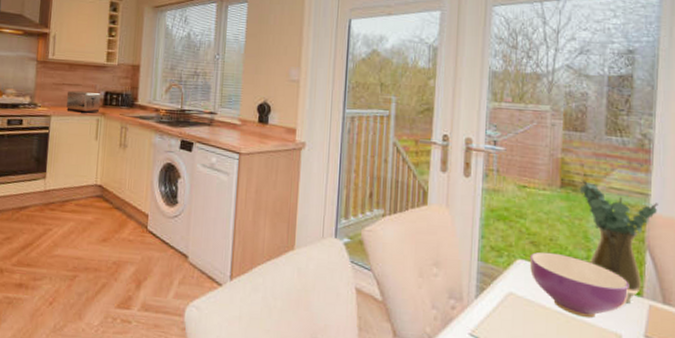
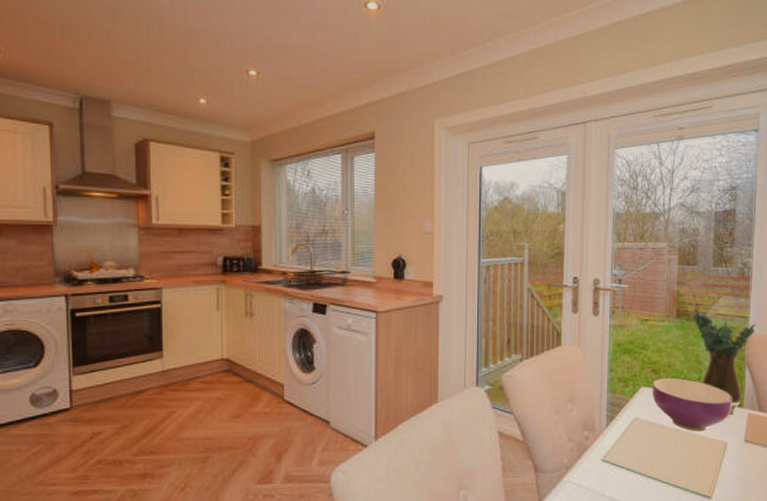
toaster: present [66,90,101,113] -> none [178,258,219,282]

